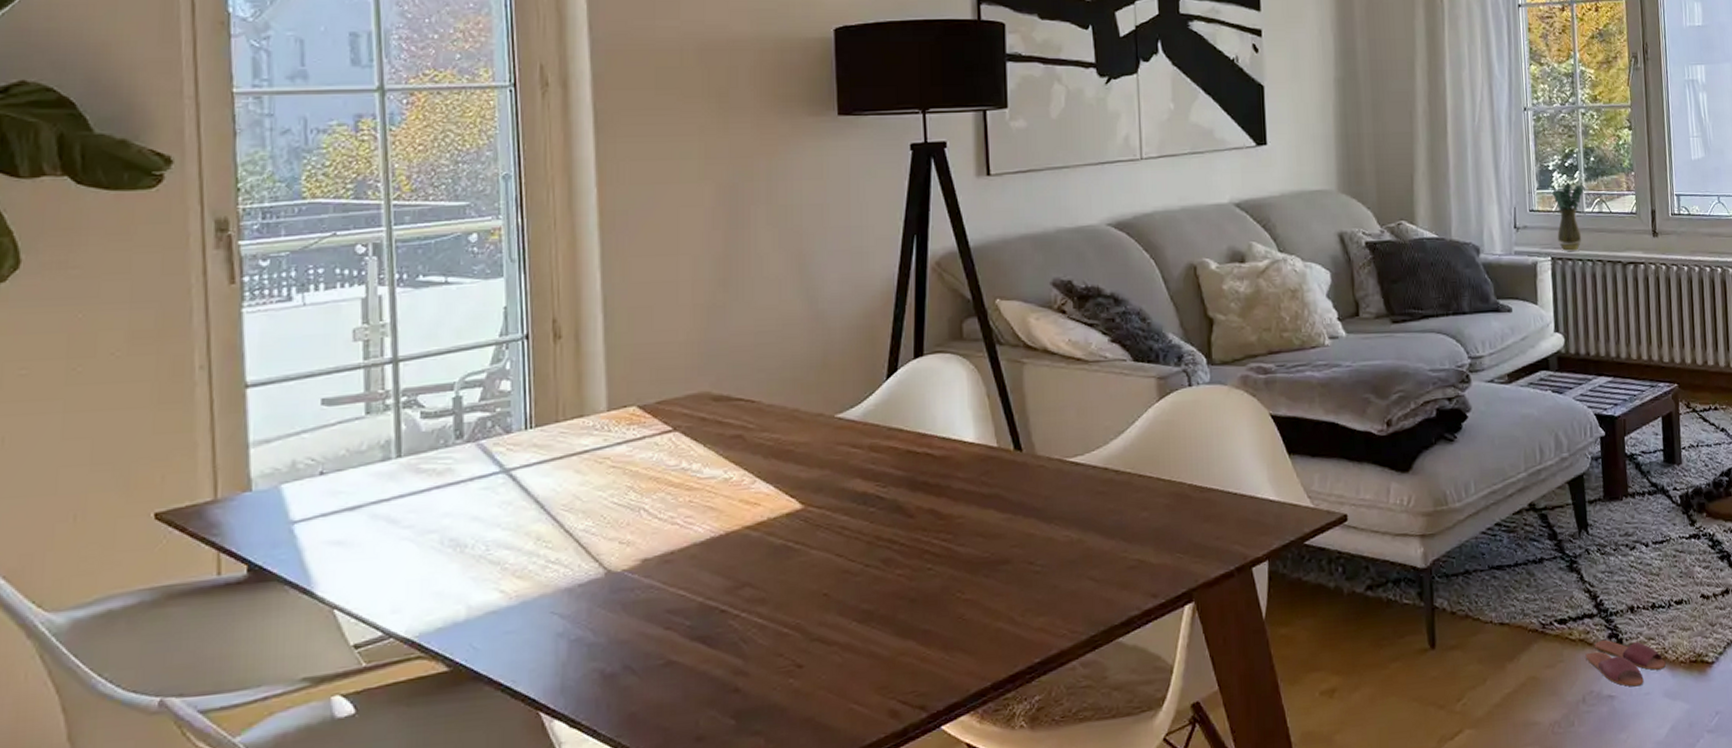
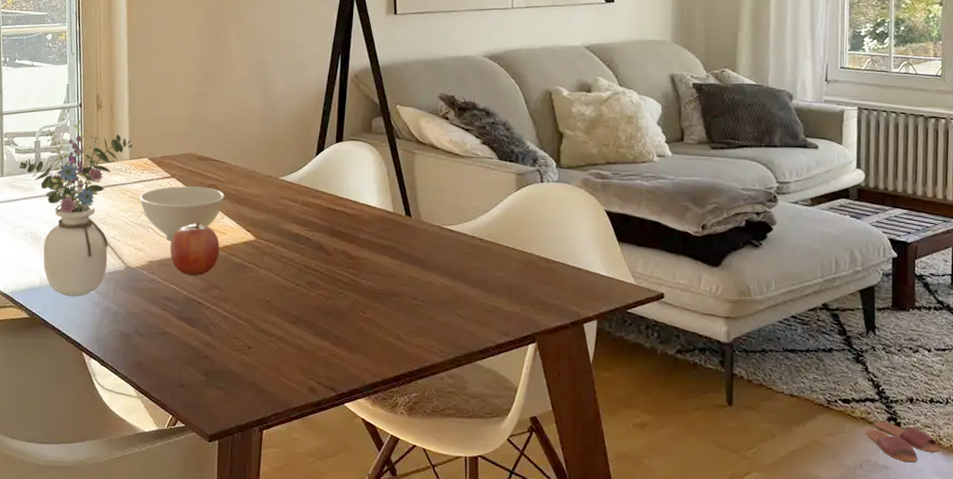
bouquet: none [428,358,612,629] -> present [19,120,133,296]
bowl: none [624,440,756,525] -> present [139,186,225,241]
fruit: none [674,492,751,573] -> present [169,222,220,275]
vase: present [1552,179,1586,251] -> none [863,44,895,103]

